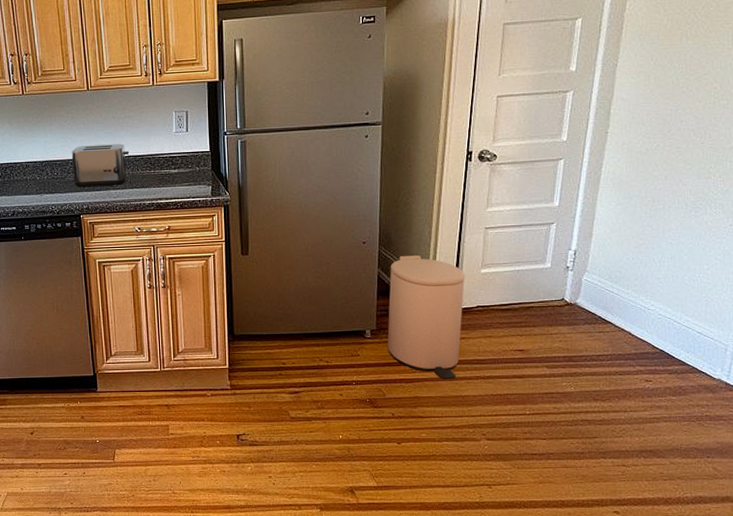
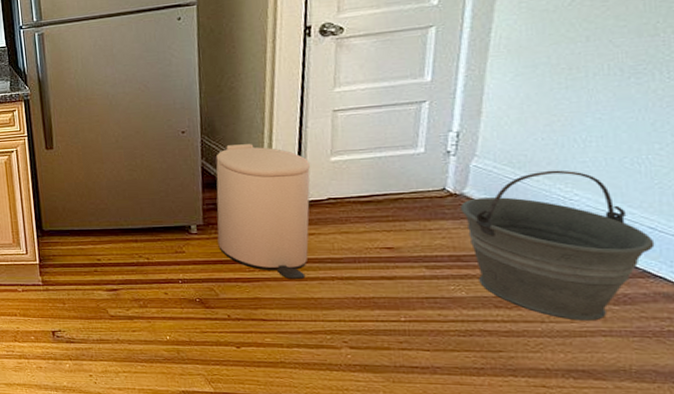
bucket: none [574,284,701,409] -> present [461,170,655,321]

